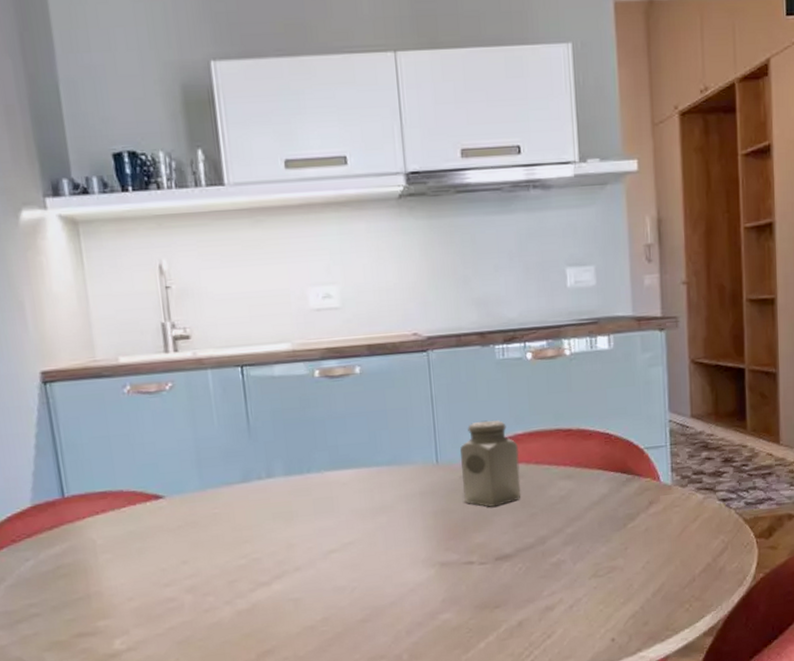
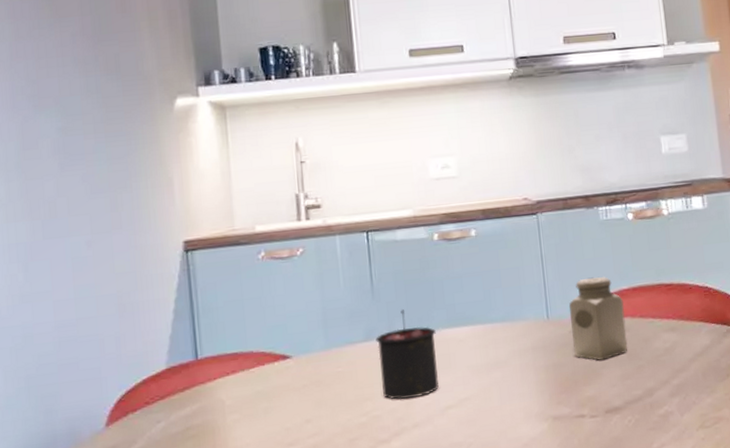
candle: none [253,450,321,543] -> present [375,309,439,400]

